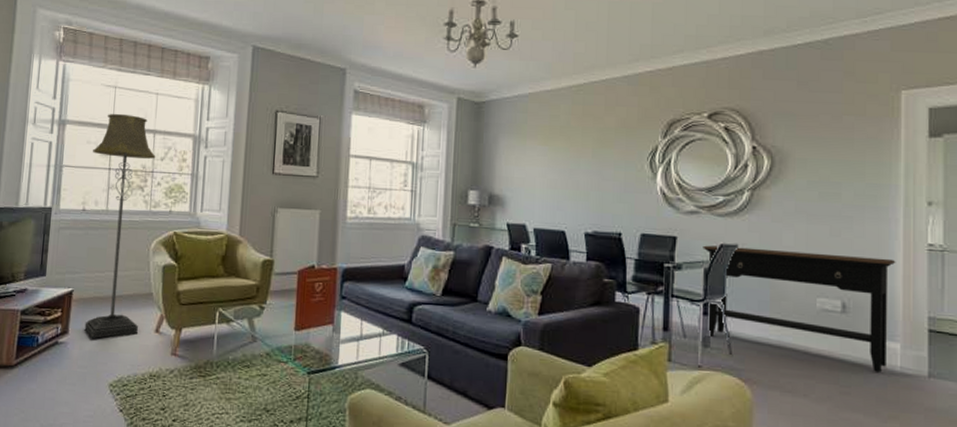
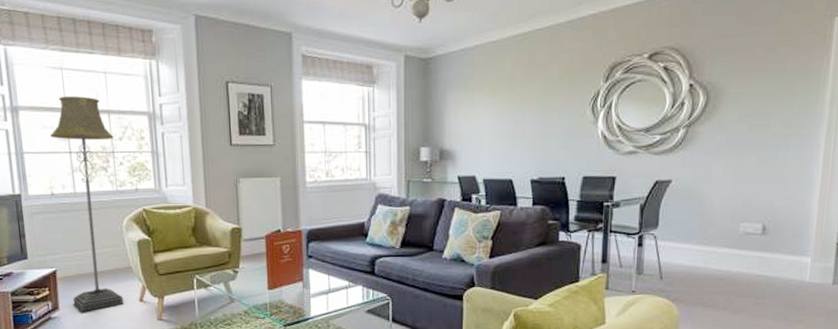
console table: present [703,245,896,372] -> none [639,182,814,284]

